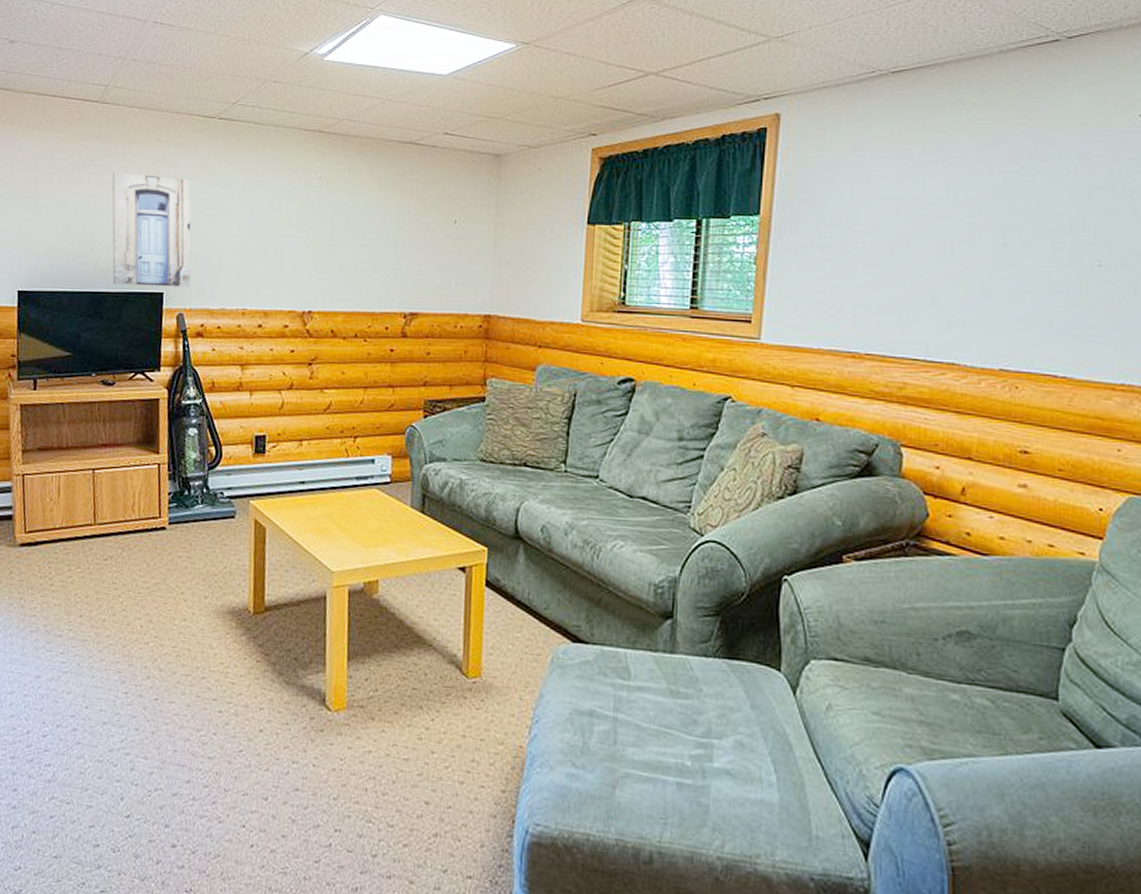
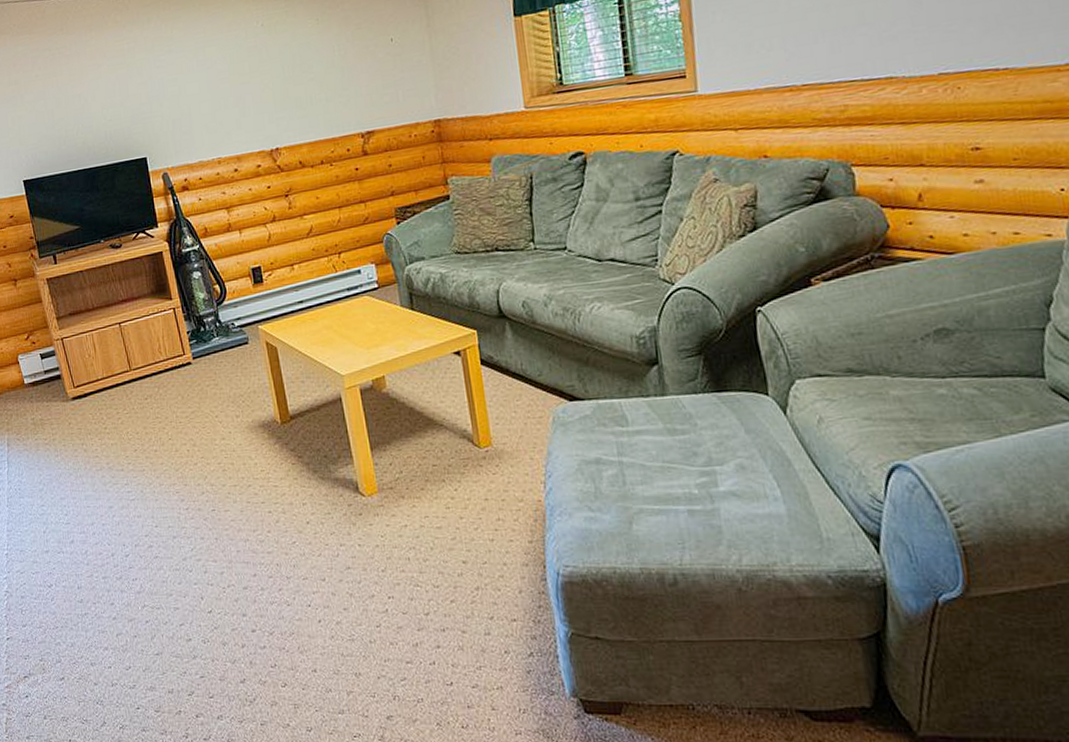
wall art: present [112,171,192,288] -> none [81,51,169,158]

